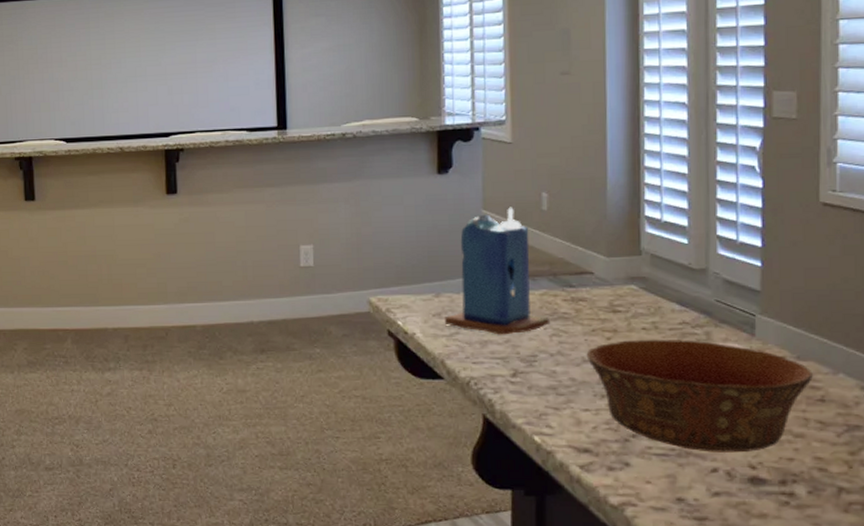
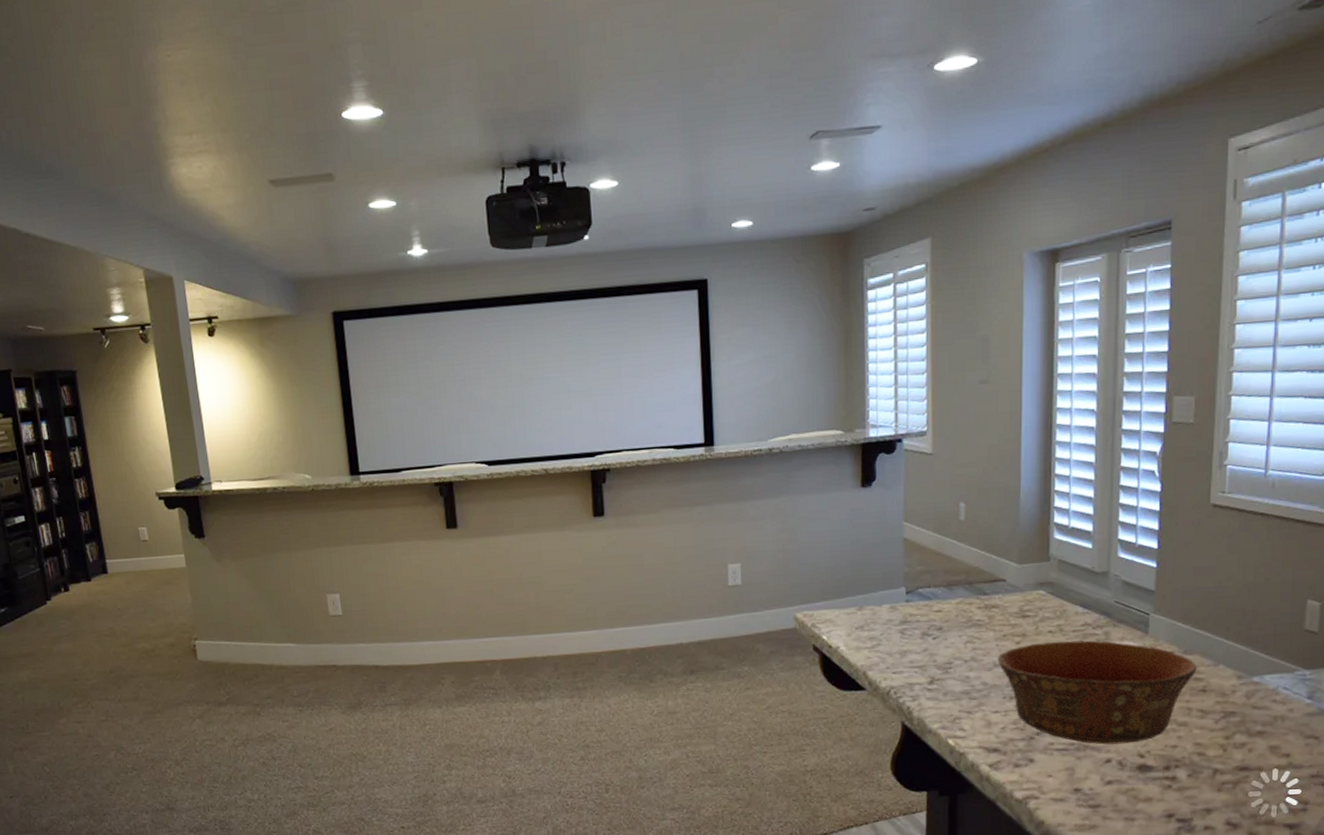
candle: present [445,207,551,335] -> none [867,518,965,645]

